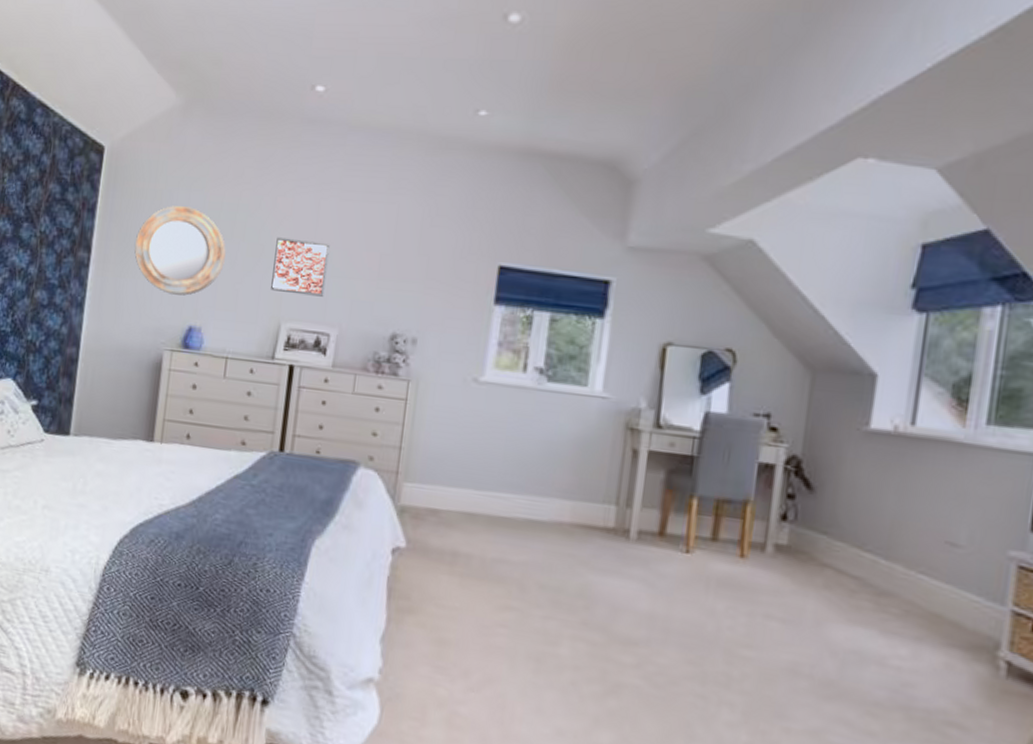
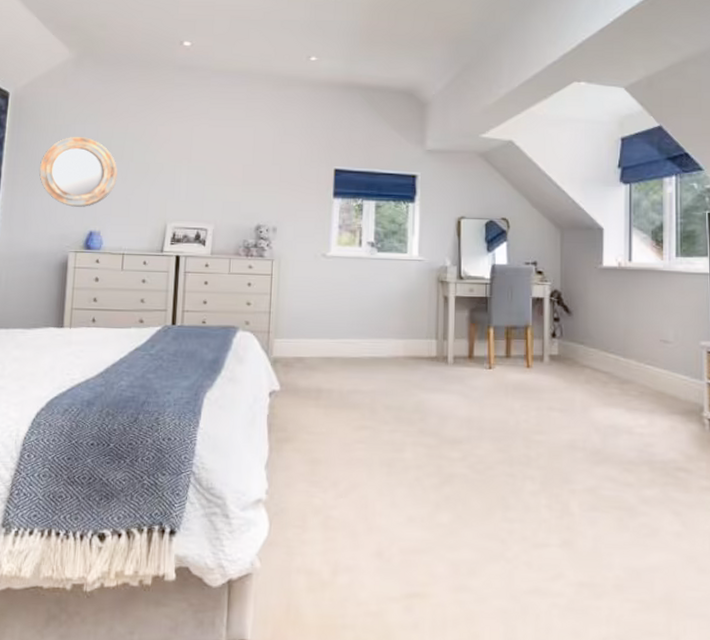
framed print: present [271,237,330,297] -> none [157,157,203,201]

